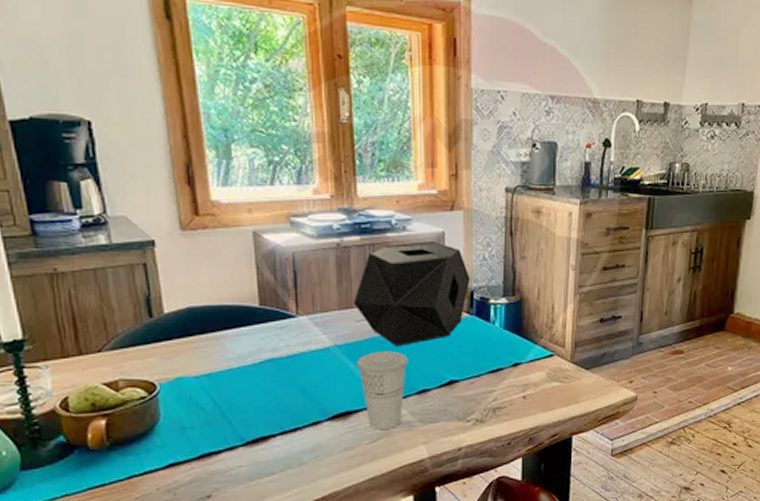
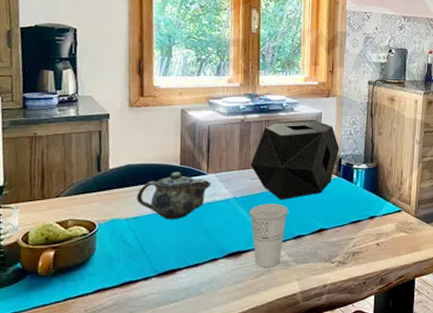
teapot: none [206,314,304,376] -> present [136,171,211,220]

